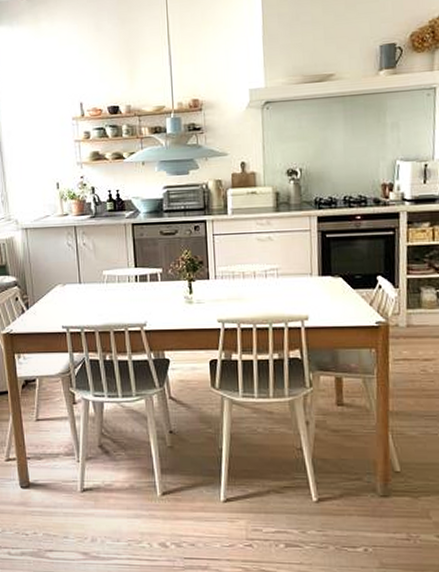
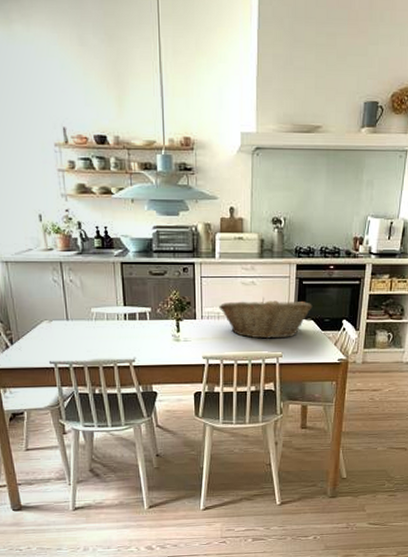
fruit basket: none [233,253,340,299] -> present [219,297,313,339]

